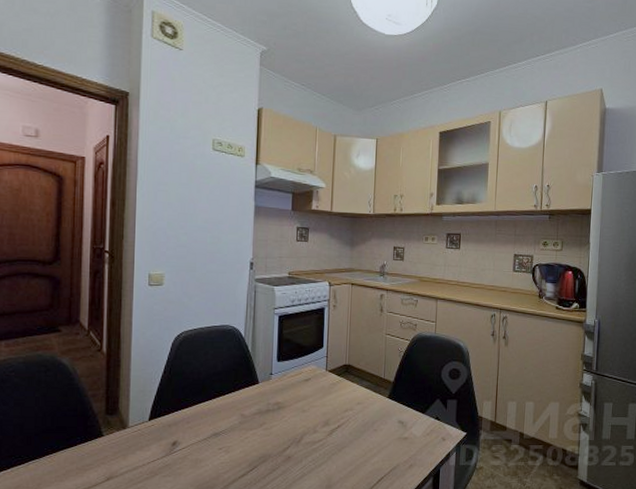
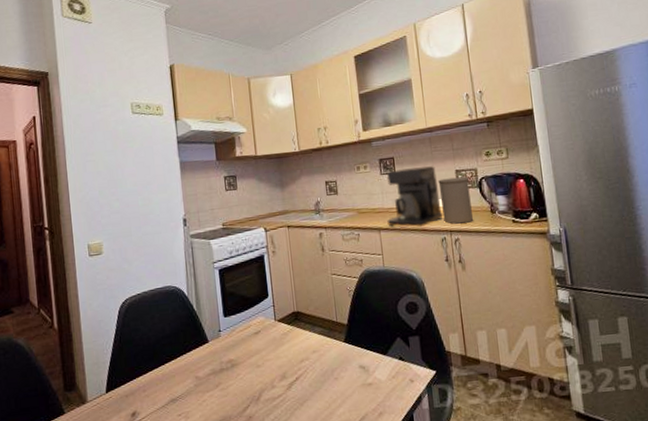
coffee maker: none [445,245,497,301] -> present [387,166,443,227]
canister: none [496,260,524,304] -> present [438,176,474,224]

